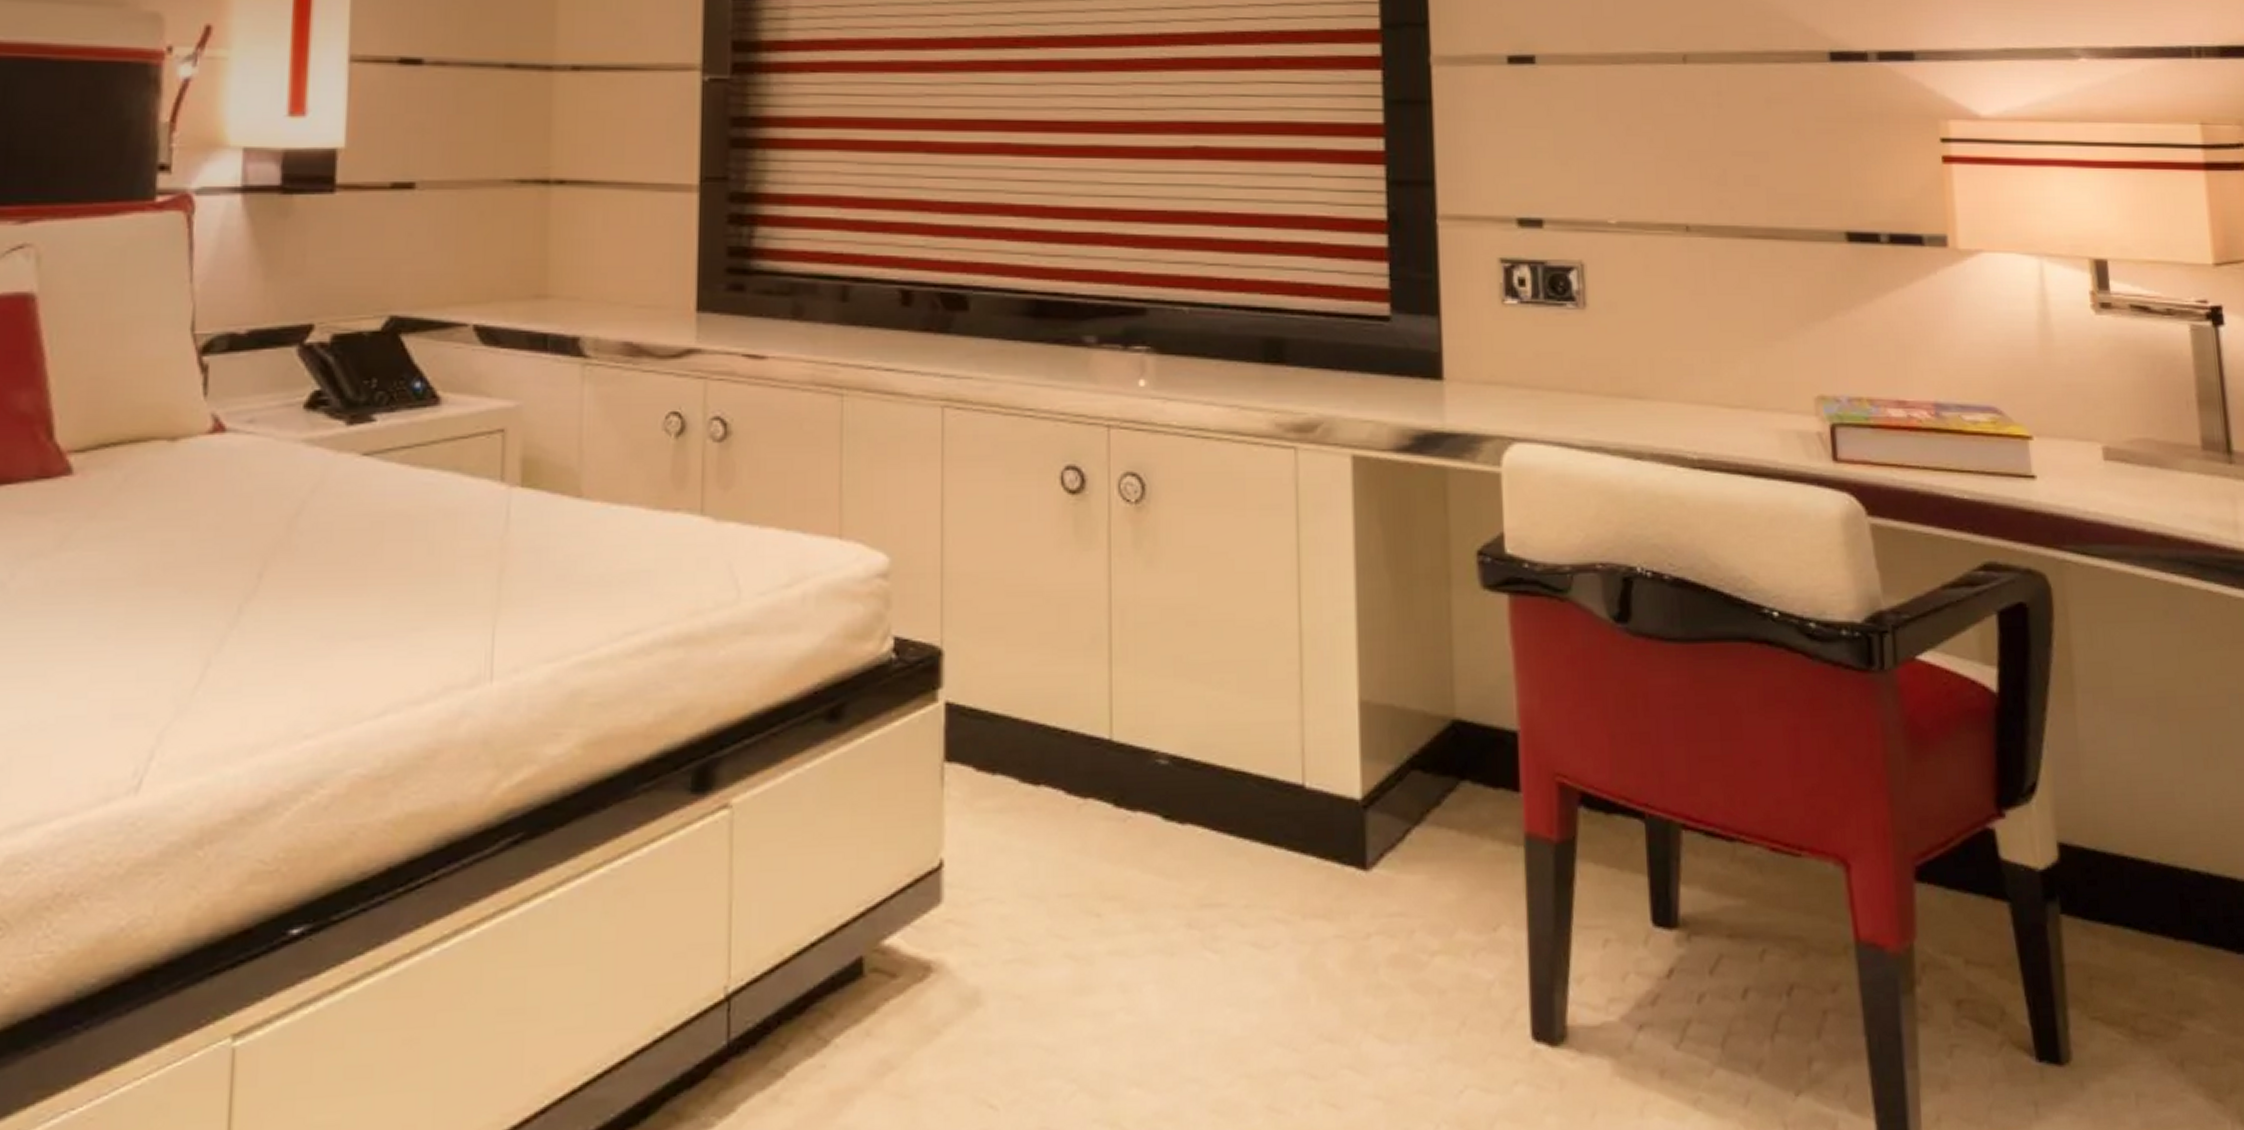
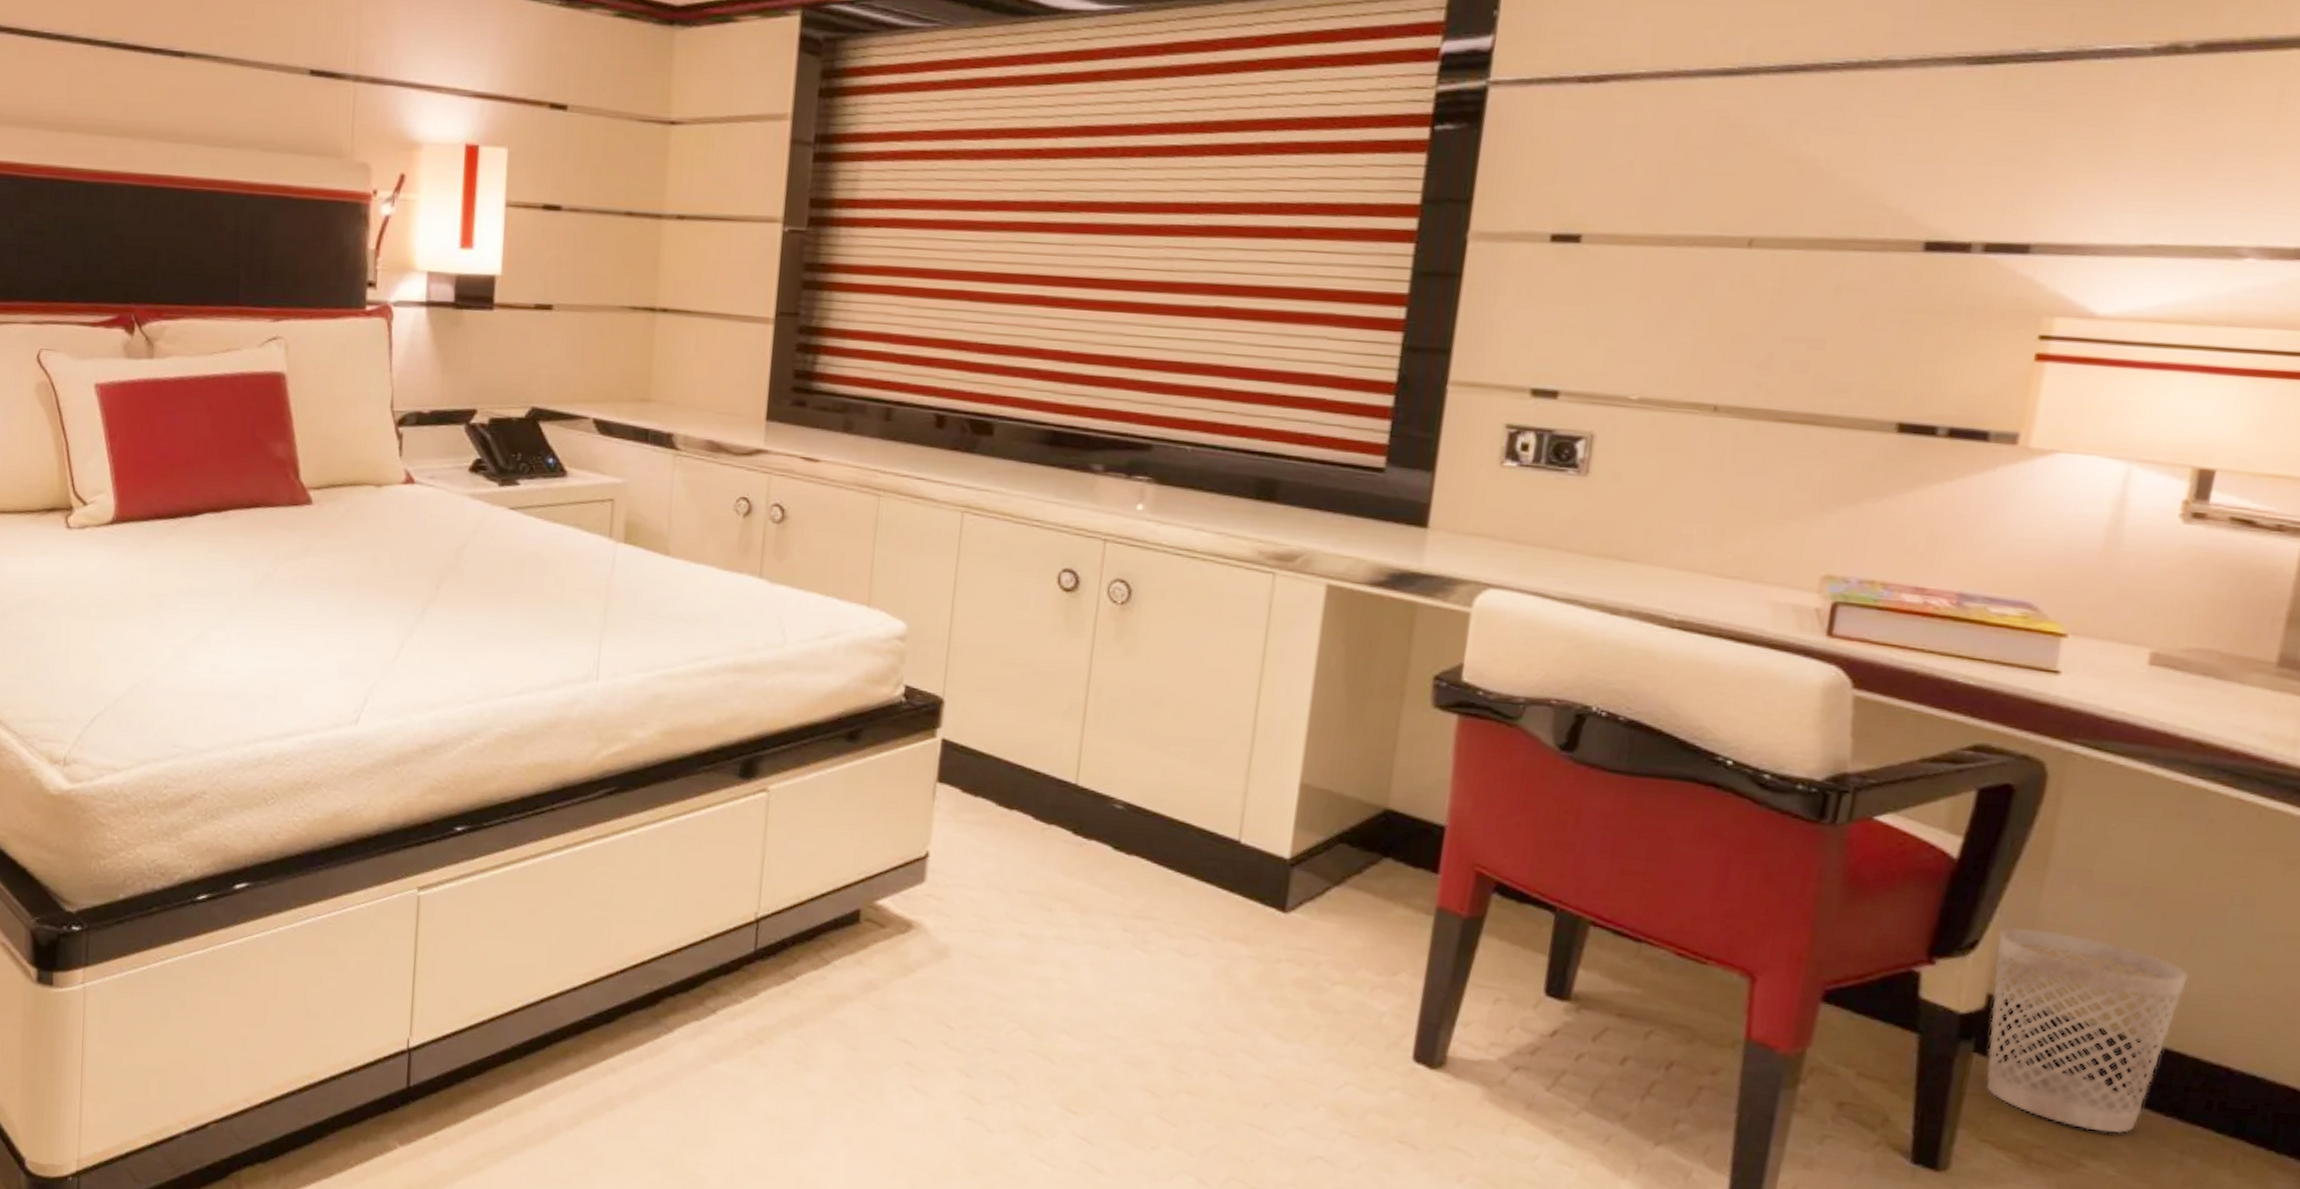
wastebasket: none [2051,760,2218,985] -> present [1985,927,2188,1134]

